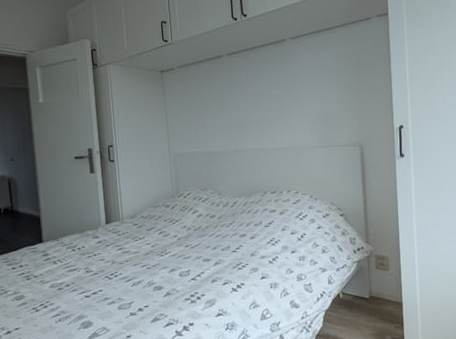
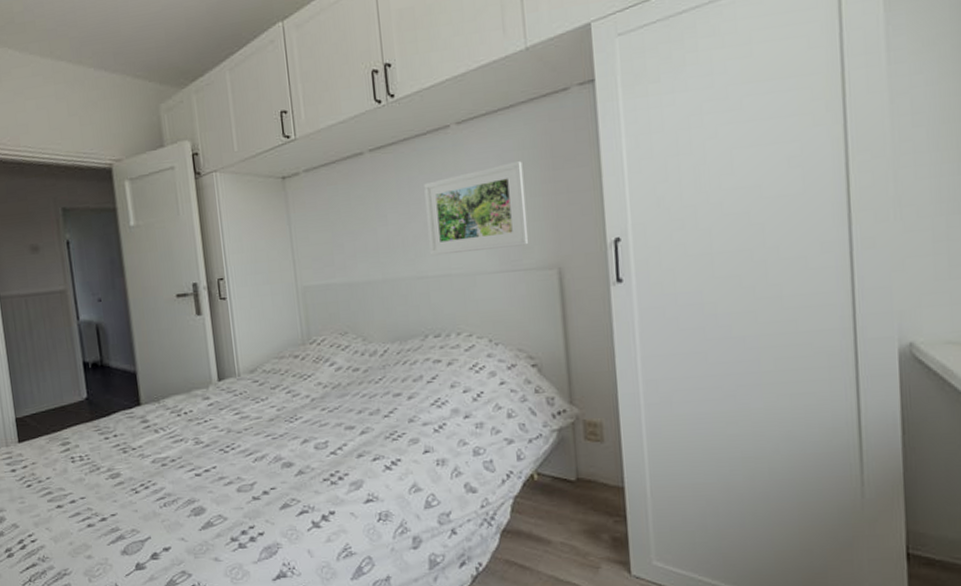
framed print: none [267,68,340,134] -> present [424,161,528,256]

